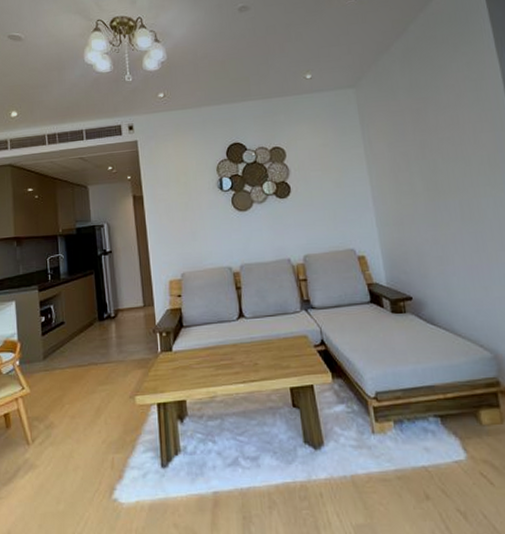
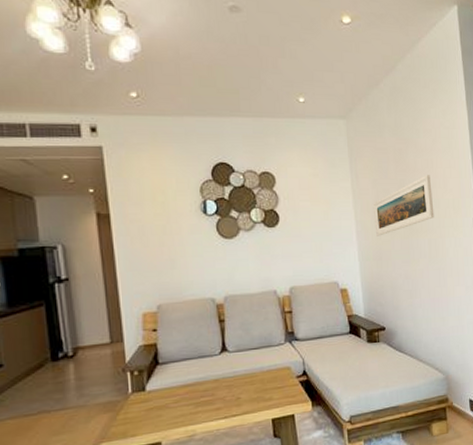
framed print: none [389,132,465,201] -> present [372,175,435,236]

